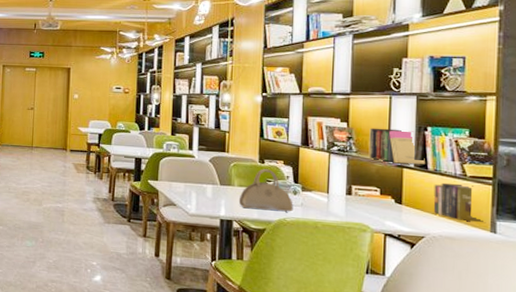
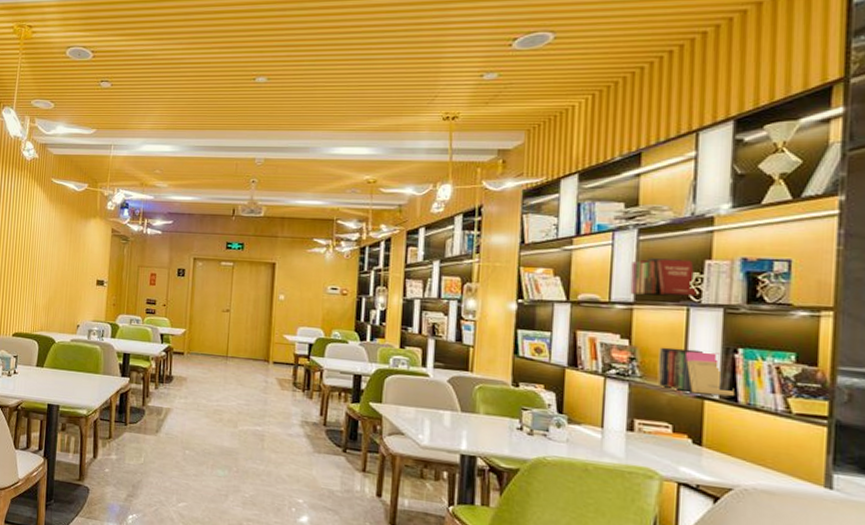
handbag: present [238,169,293,212] -> none [484,393,556,450]
books: none [347,57,397,88] -> present [630,258,697,297]
books: present [433,182,486,223] -> none [745,420,819,476]

